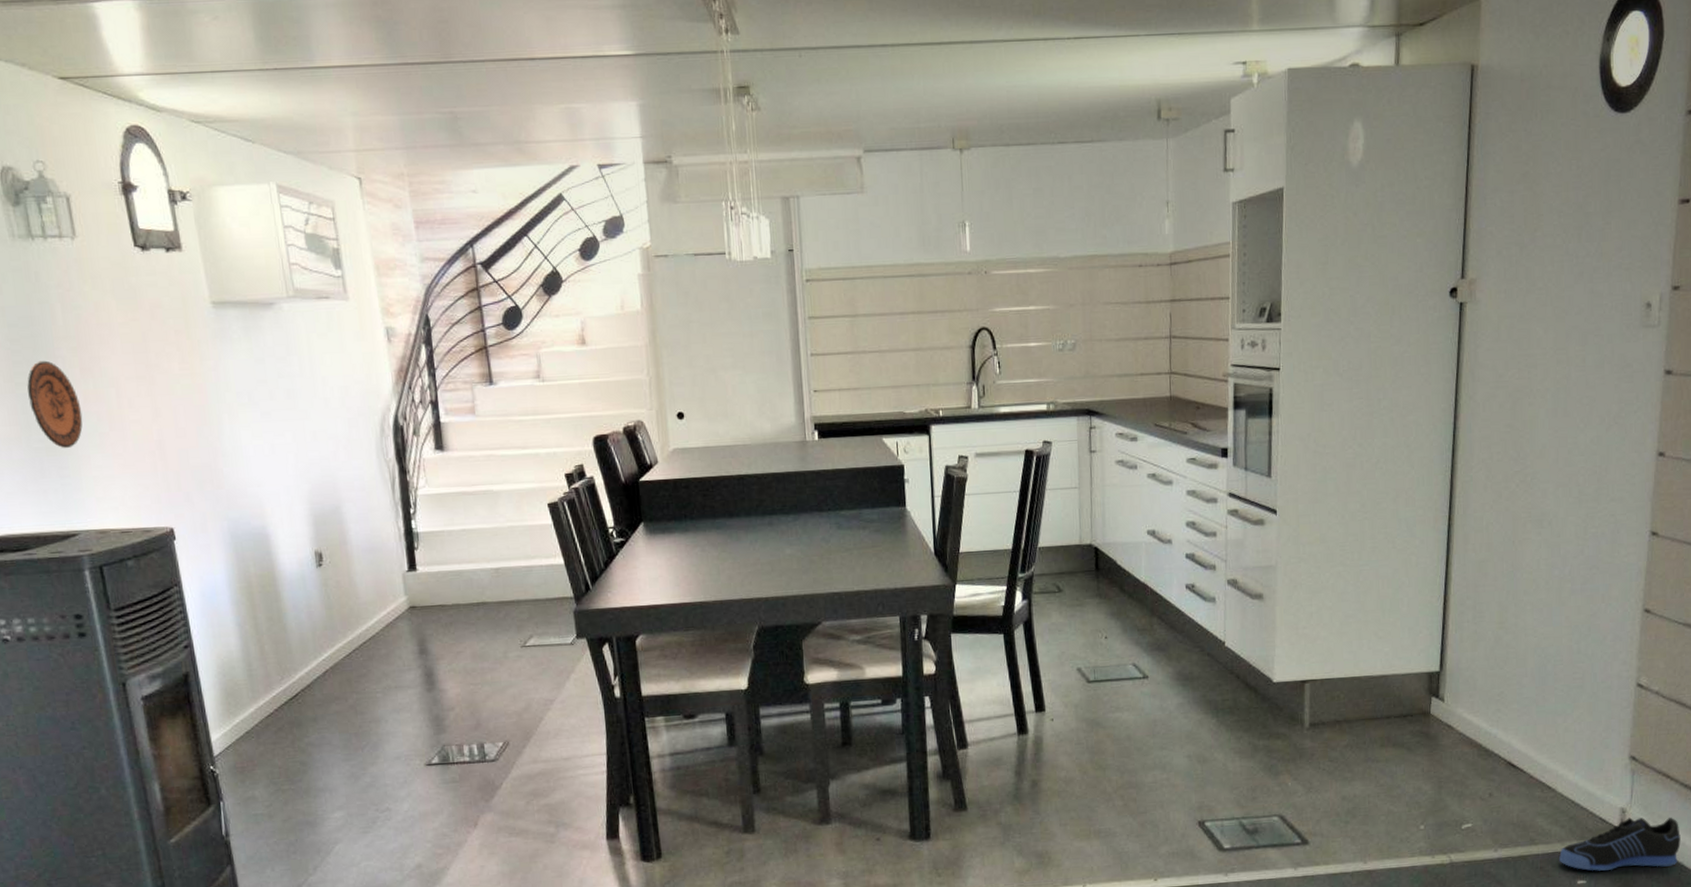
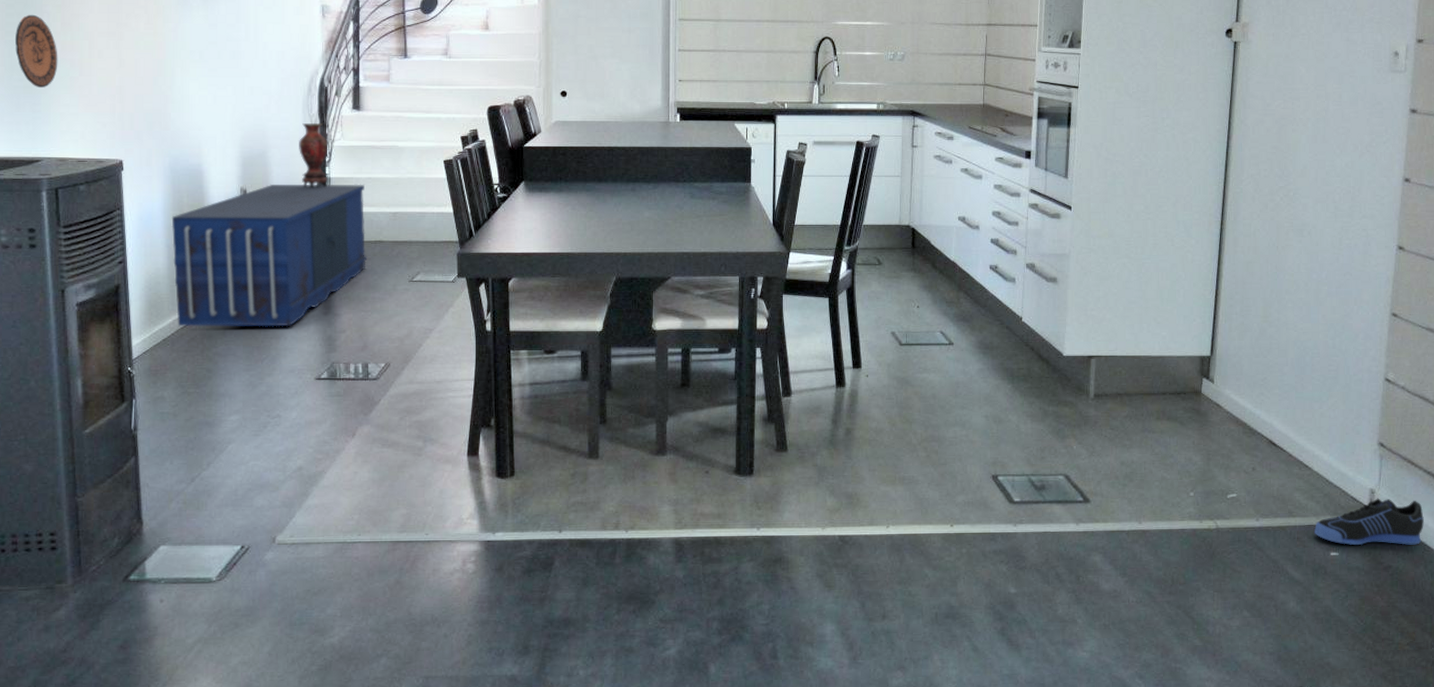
shipping container: none [238,537,471,716] -> present [171,184,368,327]
vase: none [376,469,416,546] -> present [299,123,328,188]

